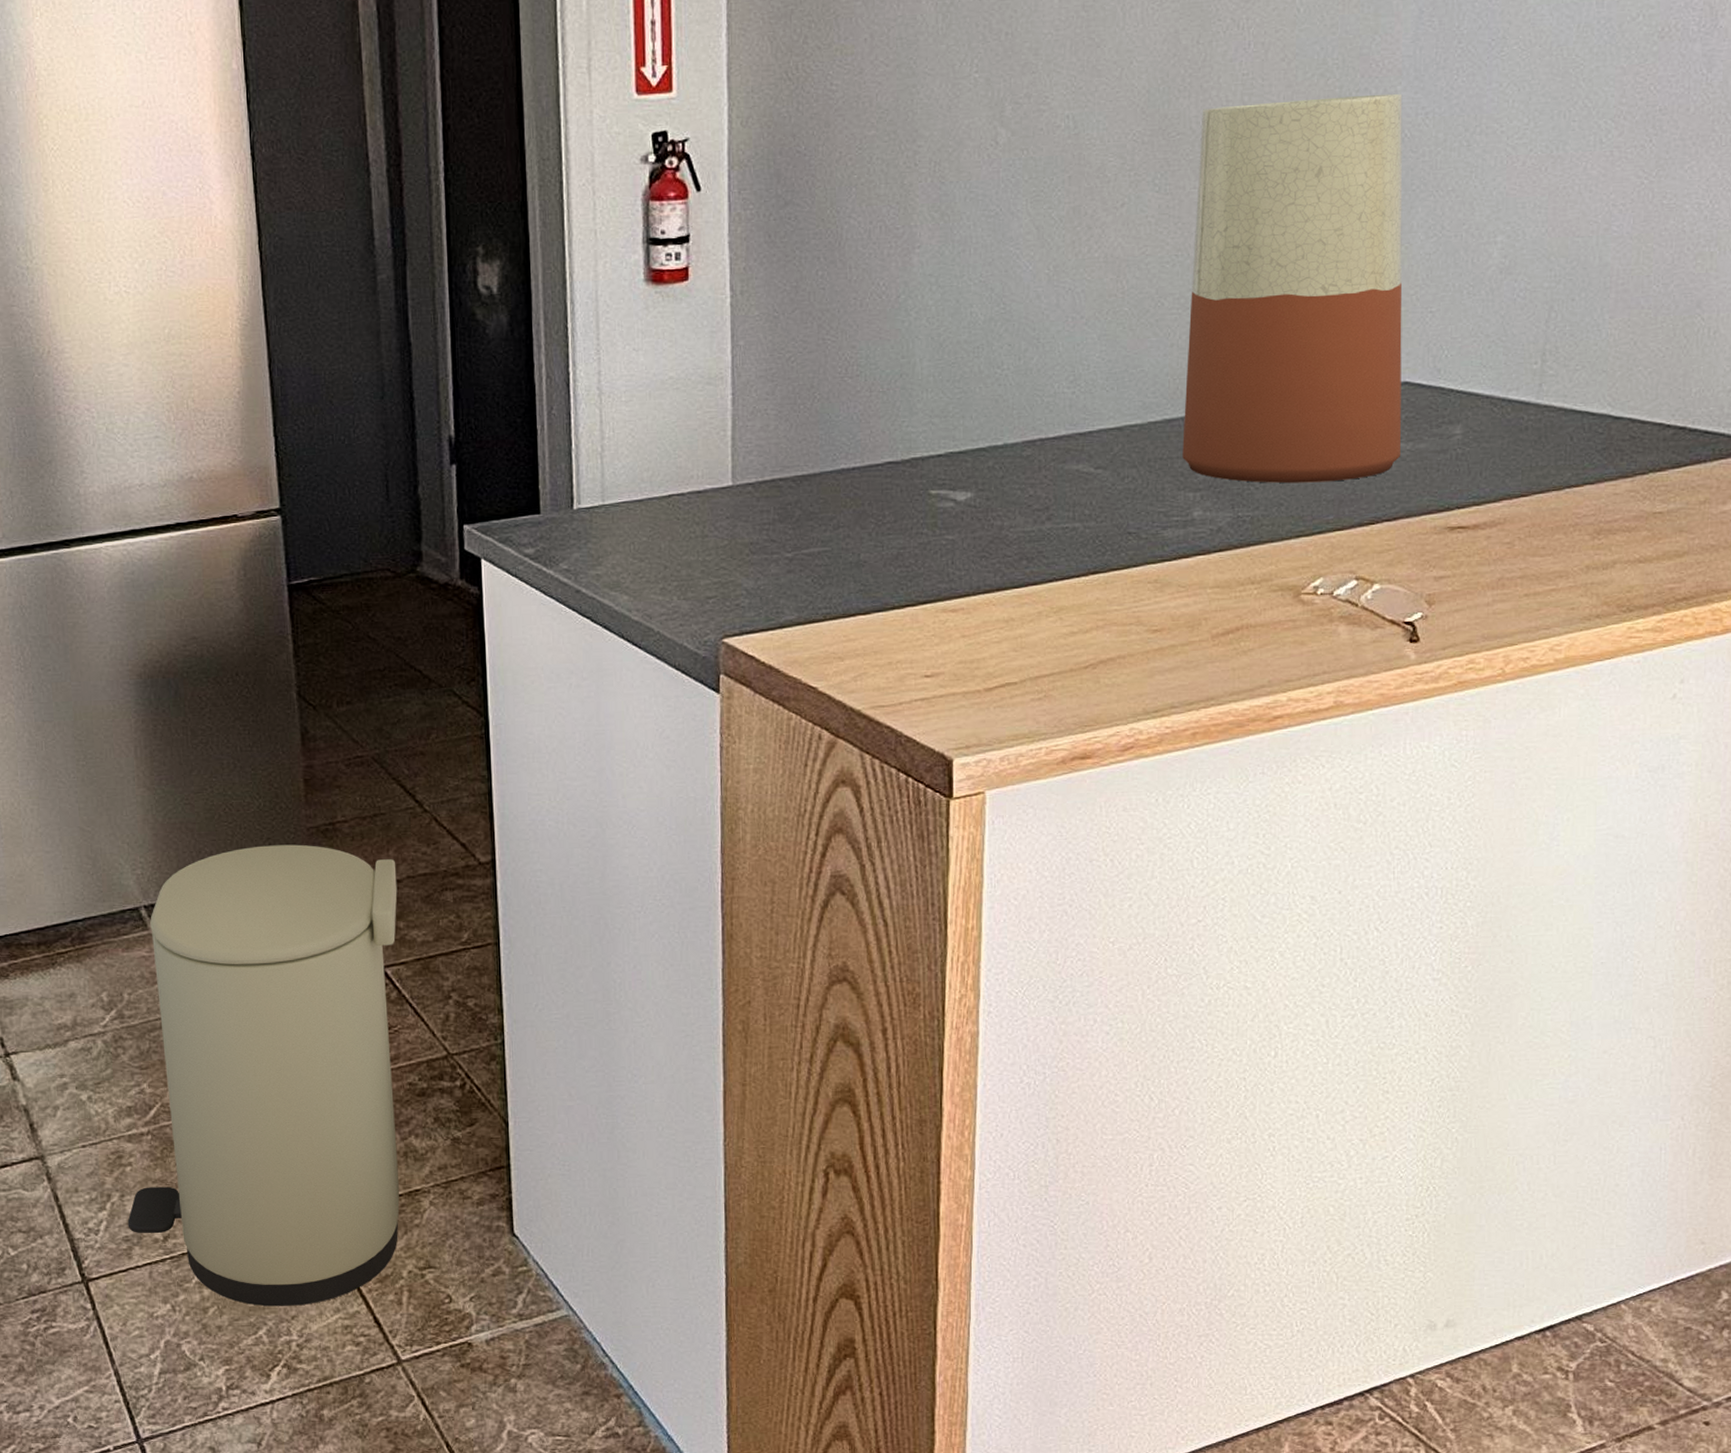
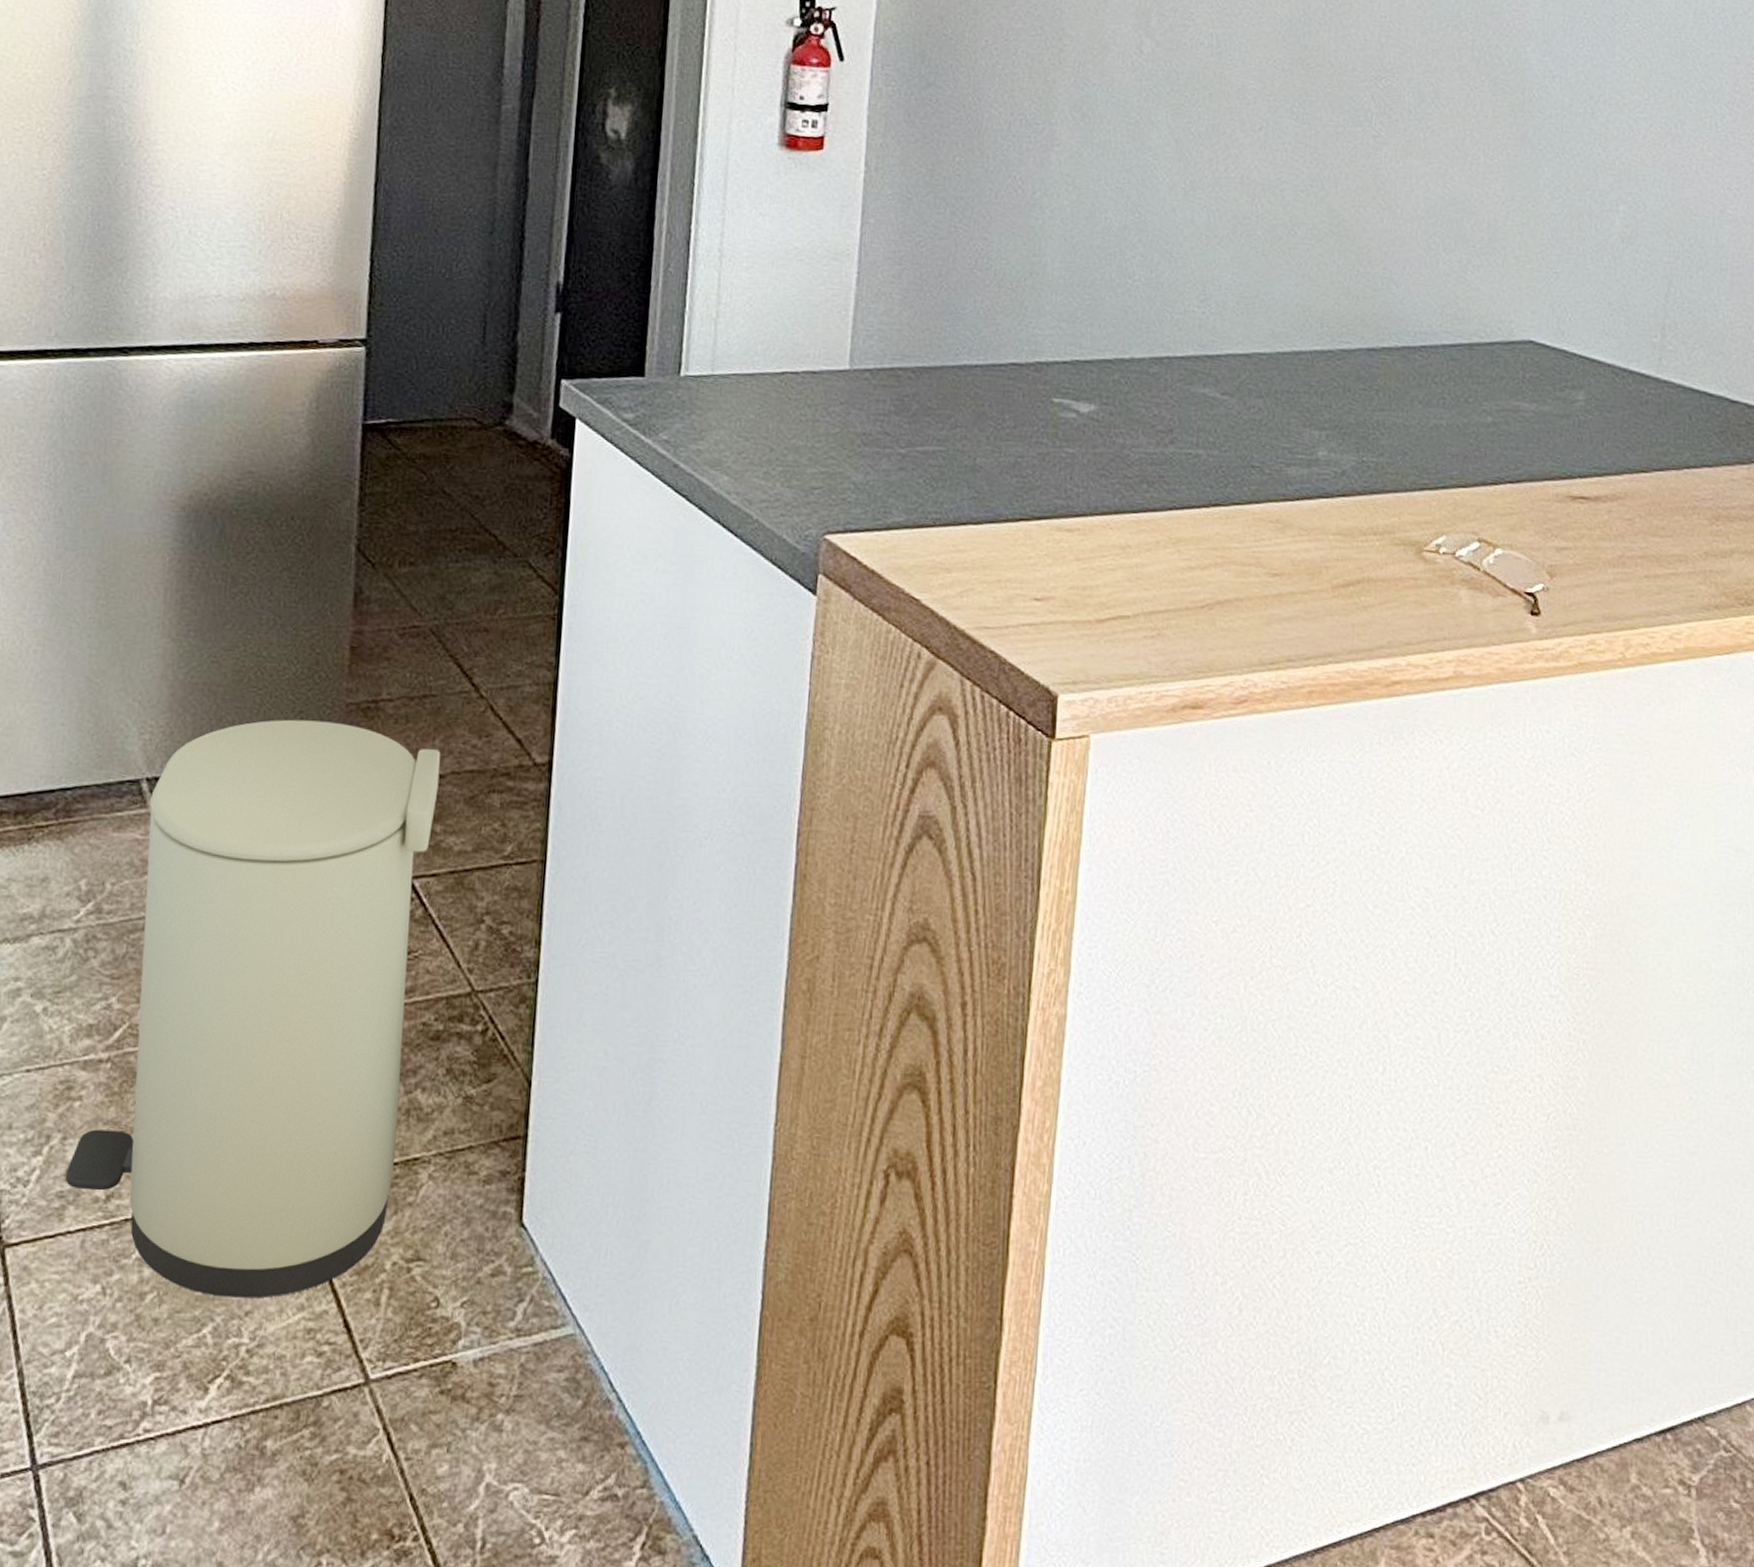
vase: present [1182,93,1403,484] -> none [1309,44,1532,436]

